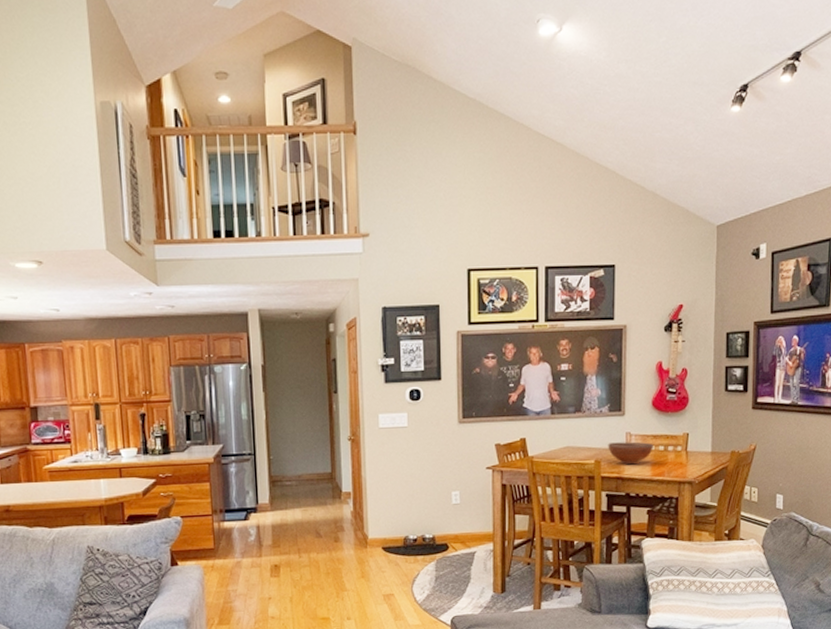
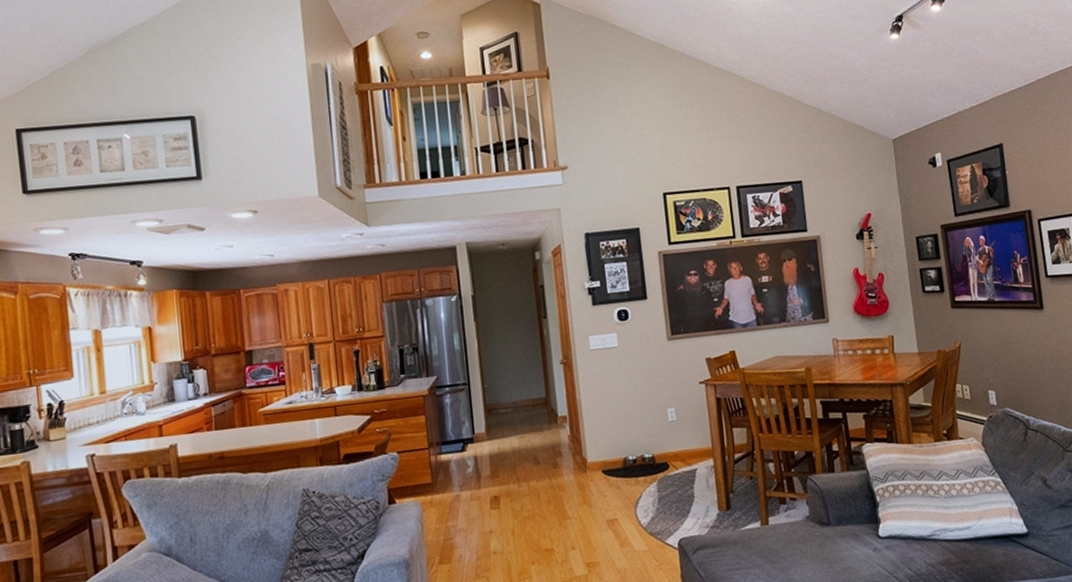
bowl: present [608,442,653,465] -> none [816,347,861,371]

